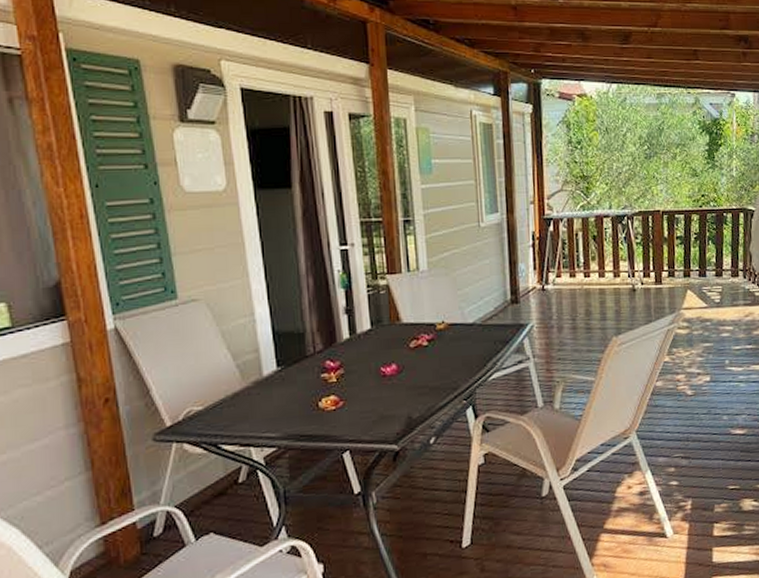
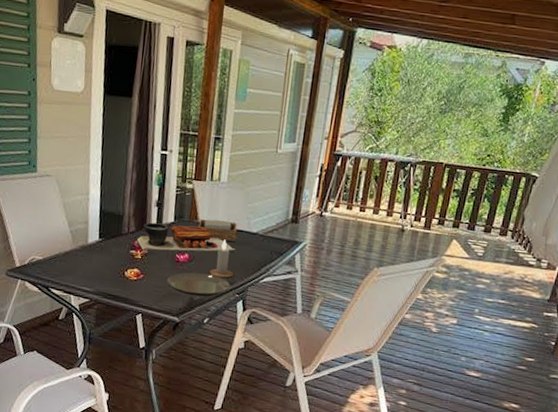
food platter: none [326,328,452,371] -> present [136,222,236,252]
plate: none [374,383,454,414] -> present [166,272,230,297]
napkin holder: none [402,315,450,341] -> present [198,219,237,243]
candle: none [425,338,457,385] -> present [209,239,235,278]

